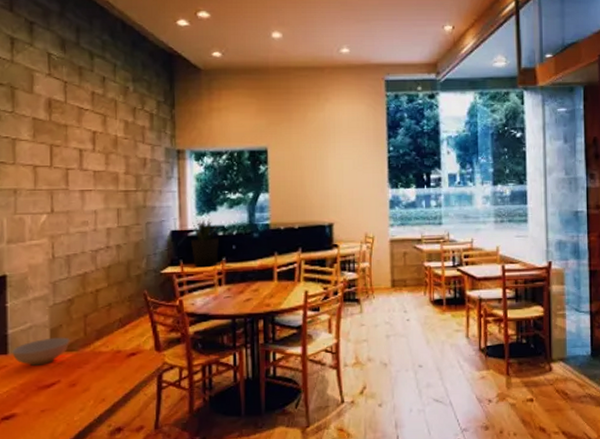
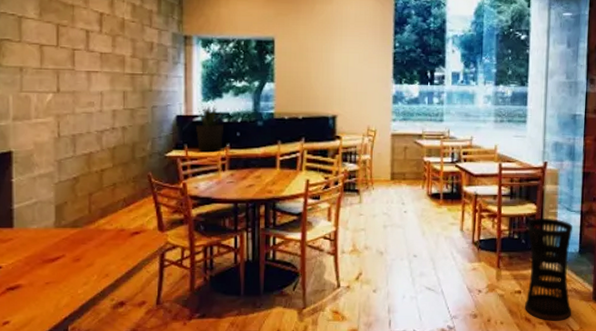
bowl: present [12,337,70,366] -> none [17,214,75,240]
umbrella stand: none [535,320,587,430] -> present [525,218,573,321]

